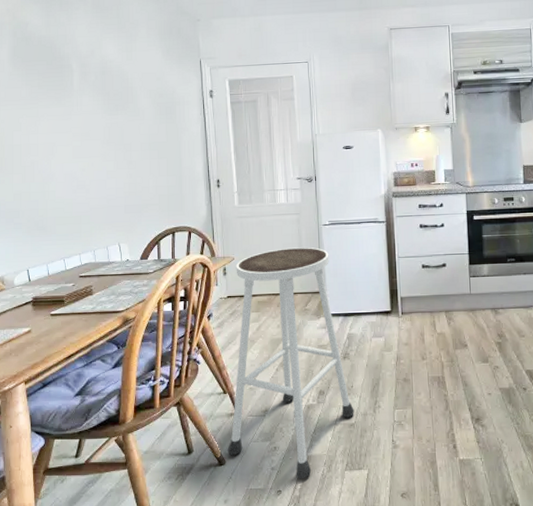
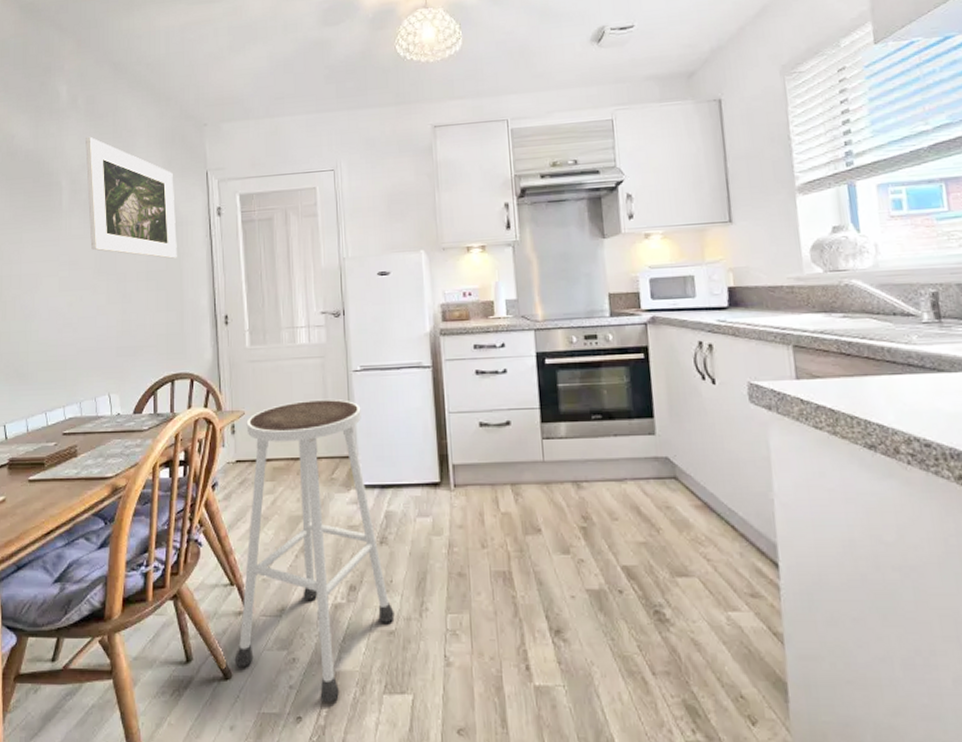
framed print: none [93,26,176,132] -> present [85,136,177,259]

